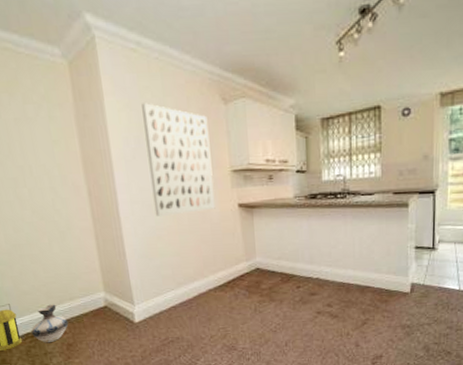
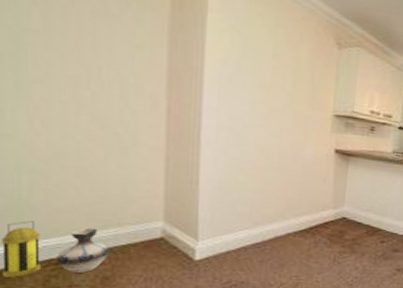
wall art: present [141,103,216,216] -> none [242,28,318,151]

